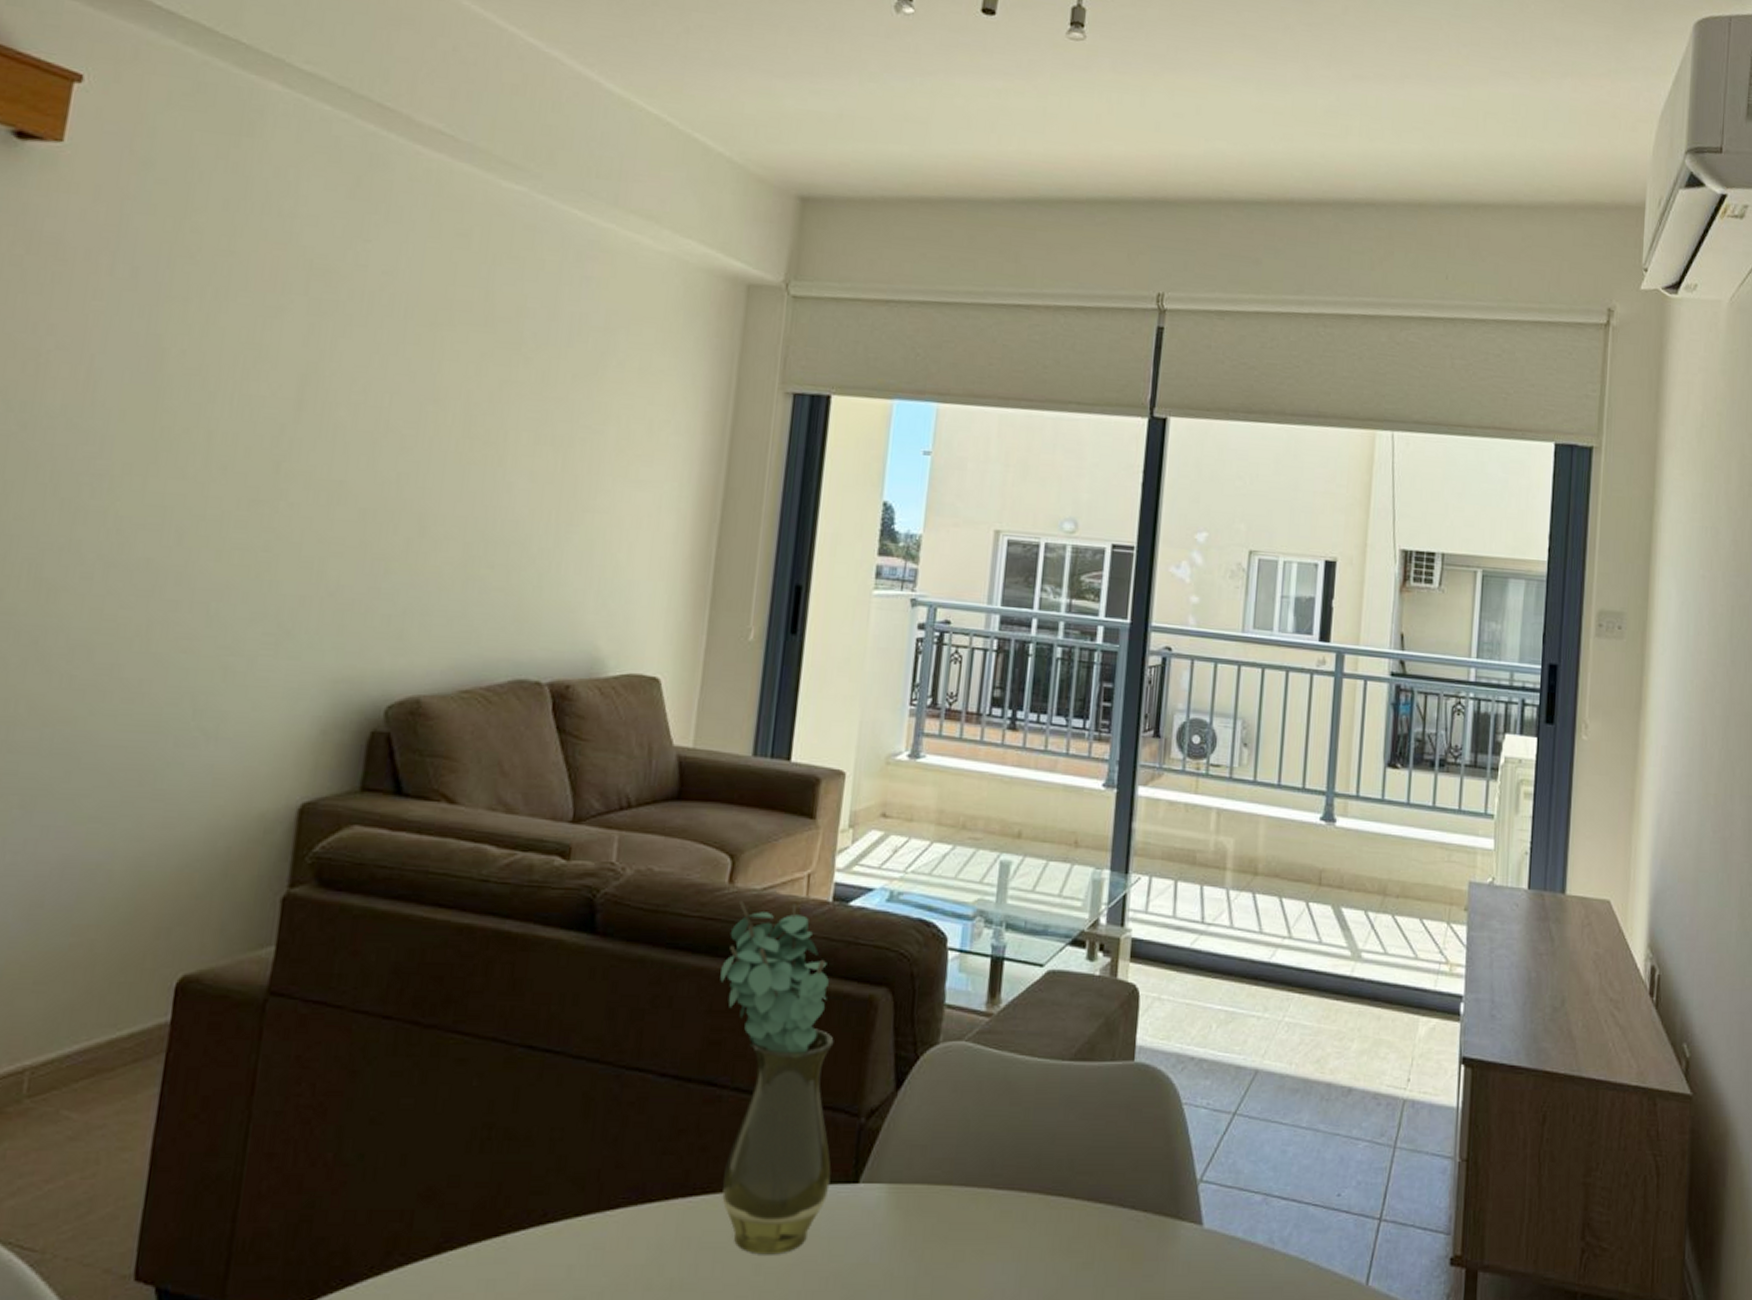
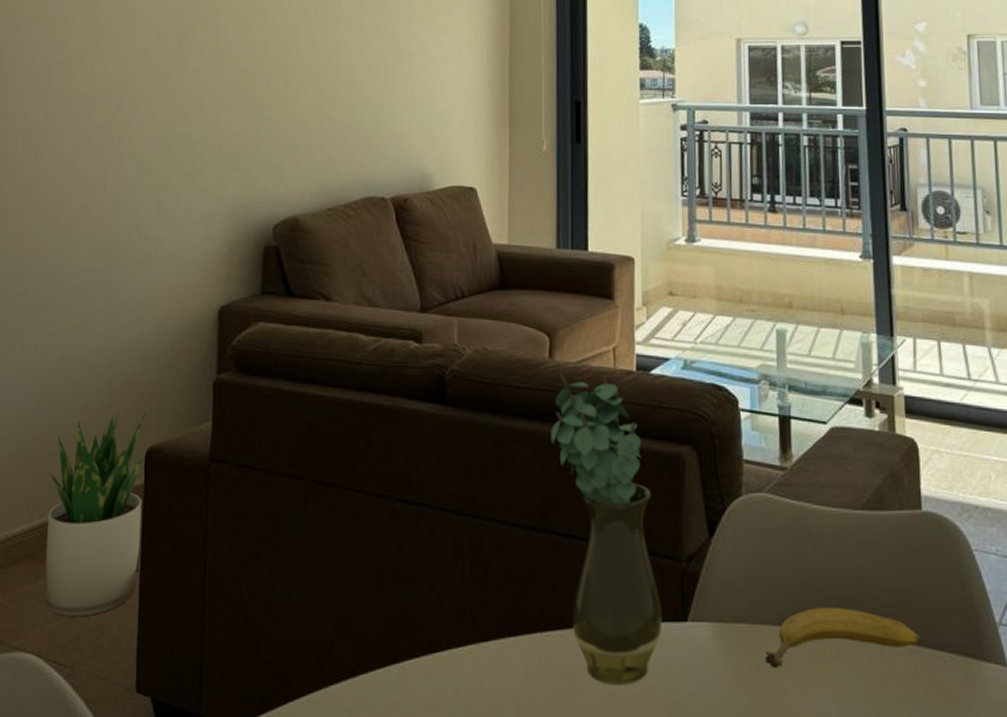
planter: none [11,931,183,1189] -> present [45,411,147,617]
fruit: none [943,1165,1116,1233] -> present [765,606,921,669]

